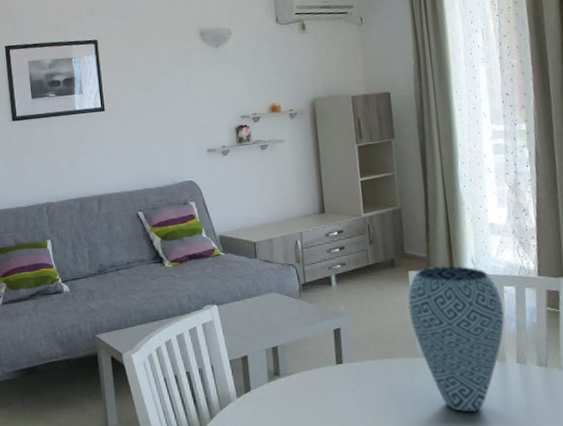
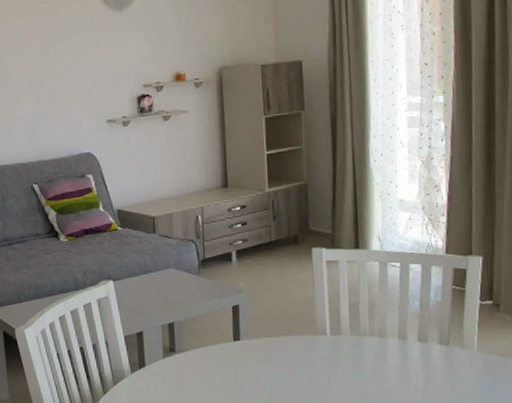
vase: present [408,265,504,412] -> none [310,242,408,389]

